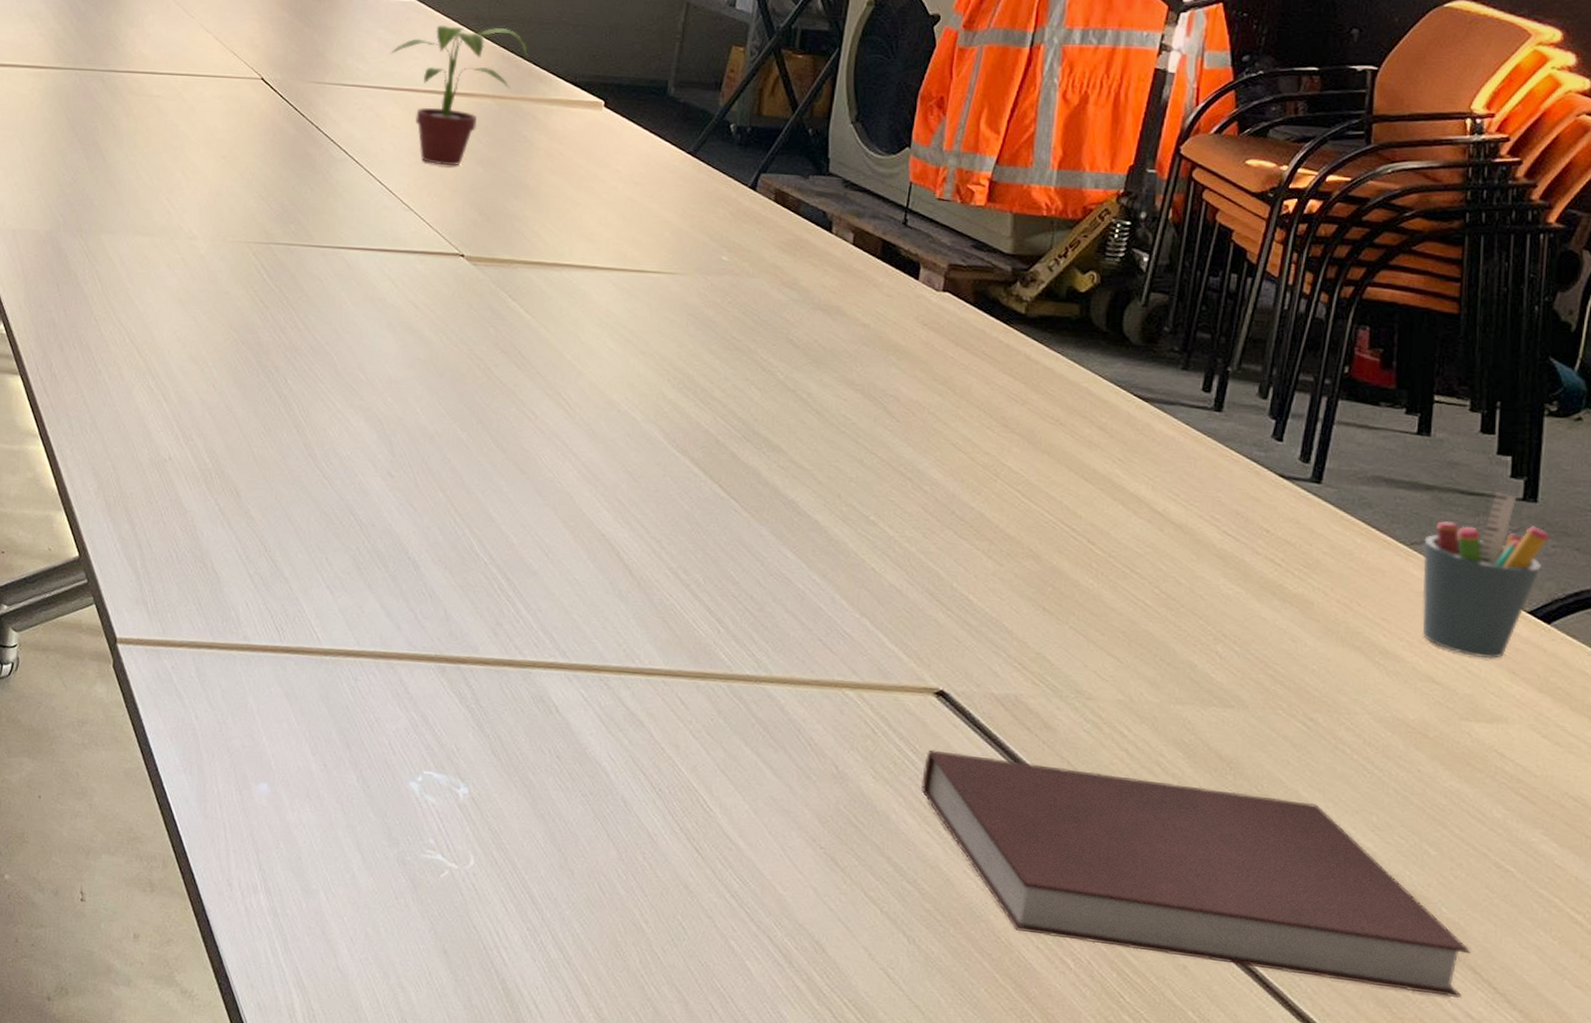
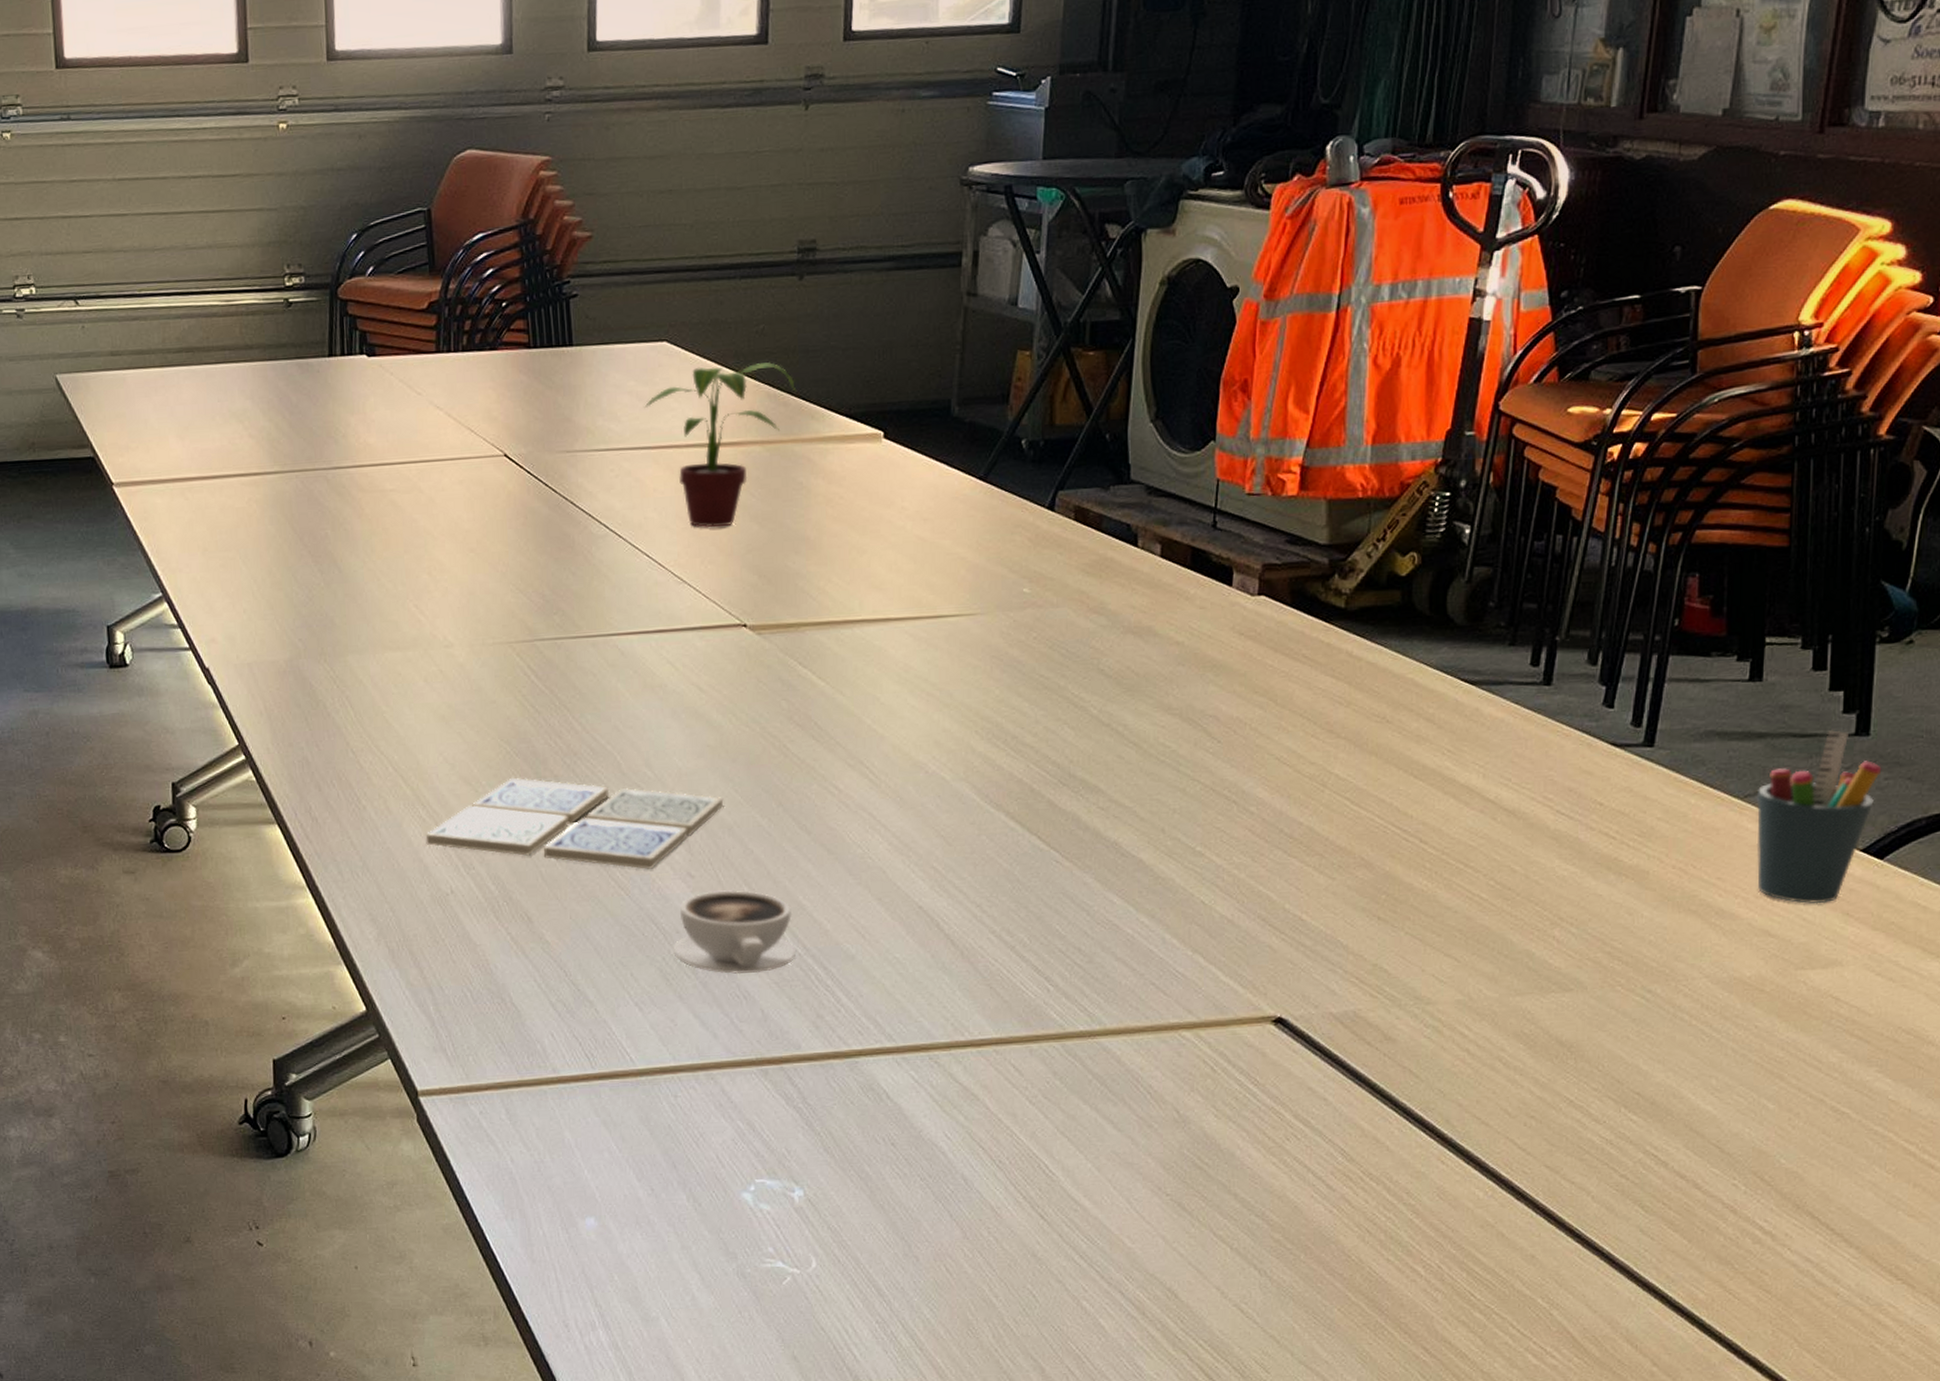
drink coaster: none [151,363,428,464] -> present [425,777,724,869]
cappuccino: none [367,492,483,575] -> present [673,890,797,975]
notebook: present [921,749,1471,998] -> none [1264,1075,1810,1248]

